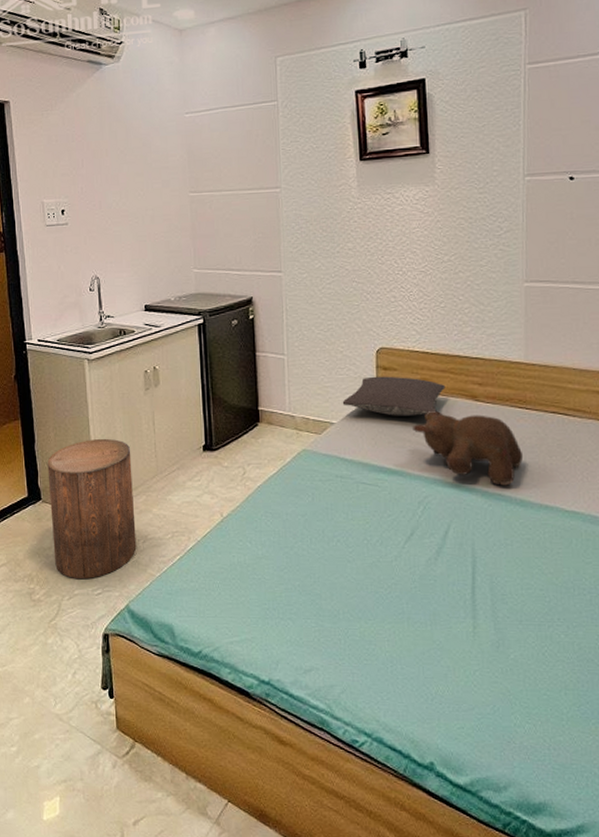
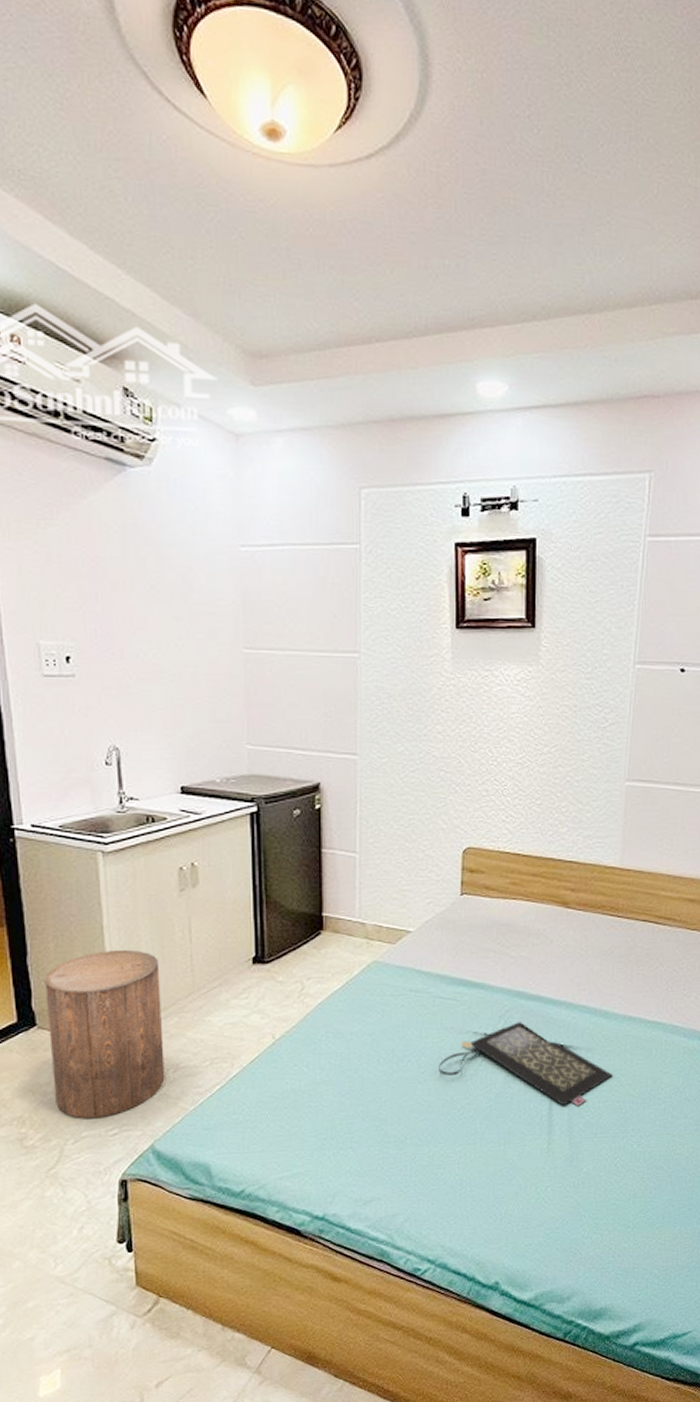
pillow: present [342,376,446,416] -> none [421,879,536,924]
clutch bag: none [365,508,534,593] -> present [438,1022,614,1107]
teddy bear: present [413,411,524,486] -> none [498,919,611,997]

